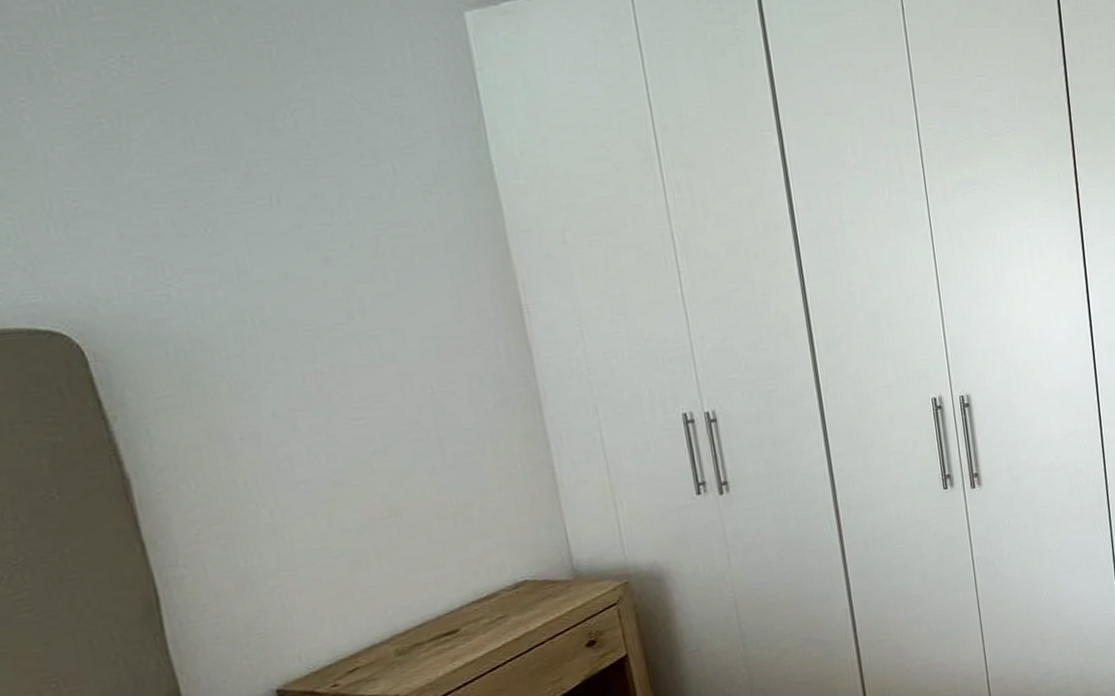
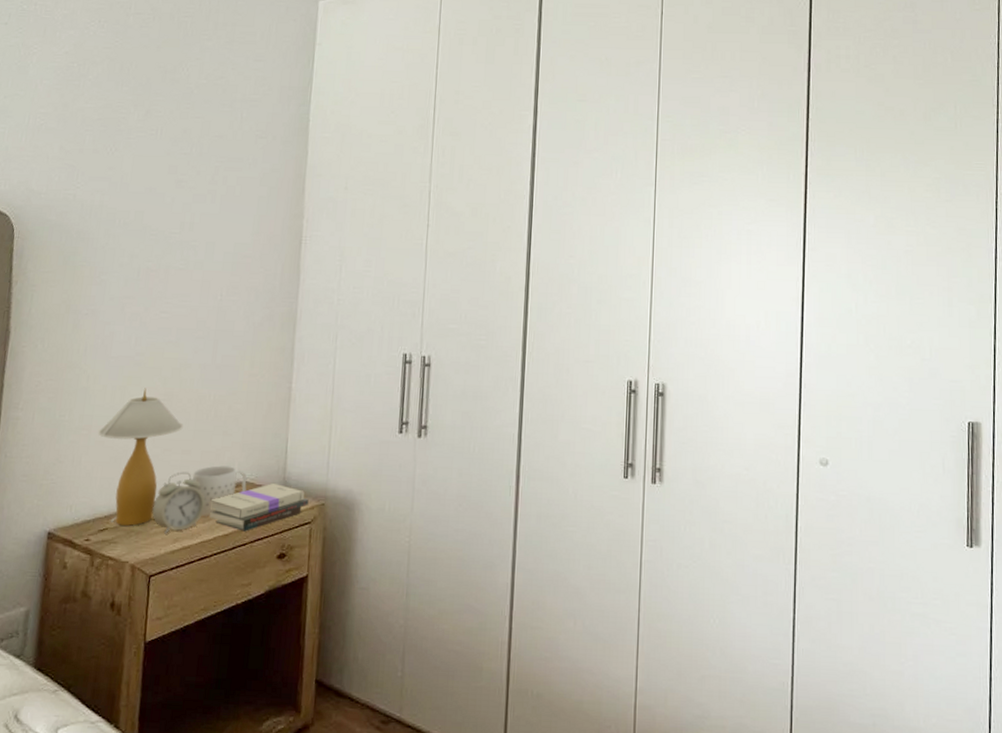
table lamp: none [307,508,426,661] -> present [97,388,183,526]
alarm clock: none [412,586,482,656] -> present [152,472,206,534]
mug: none [454,568,529,627] -> present [192,465,247,516]
books: none [486,574,609,631] -> present [209,484,309,531]

